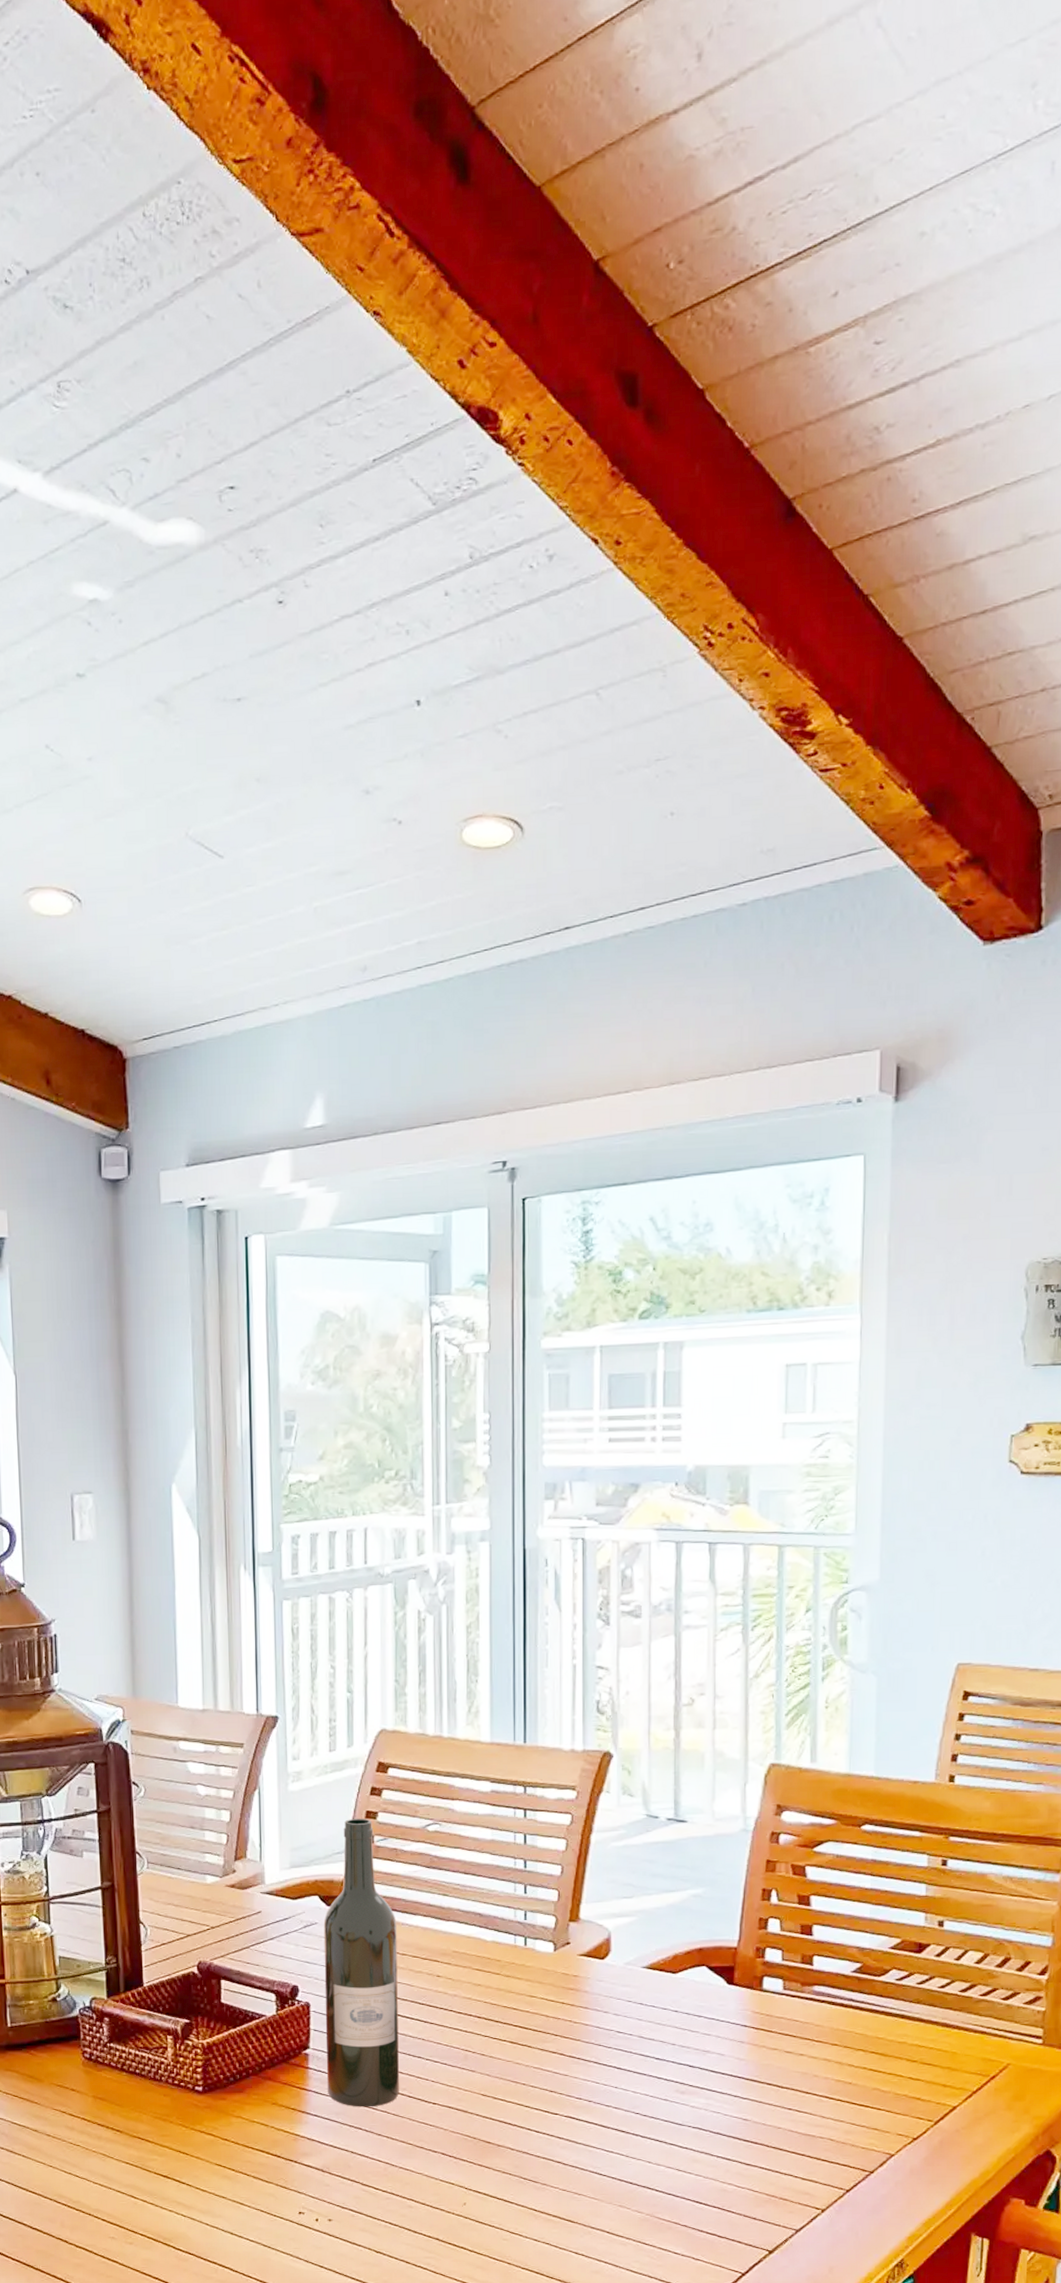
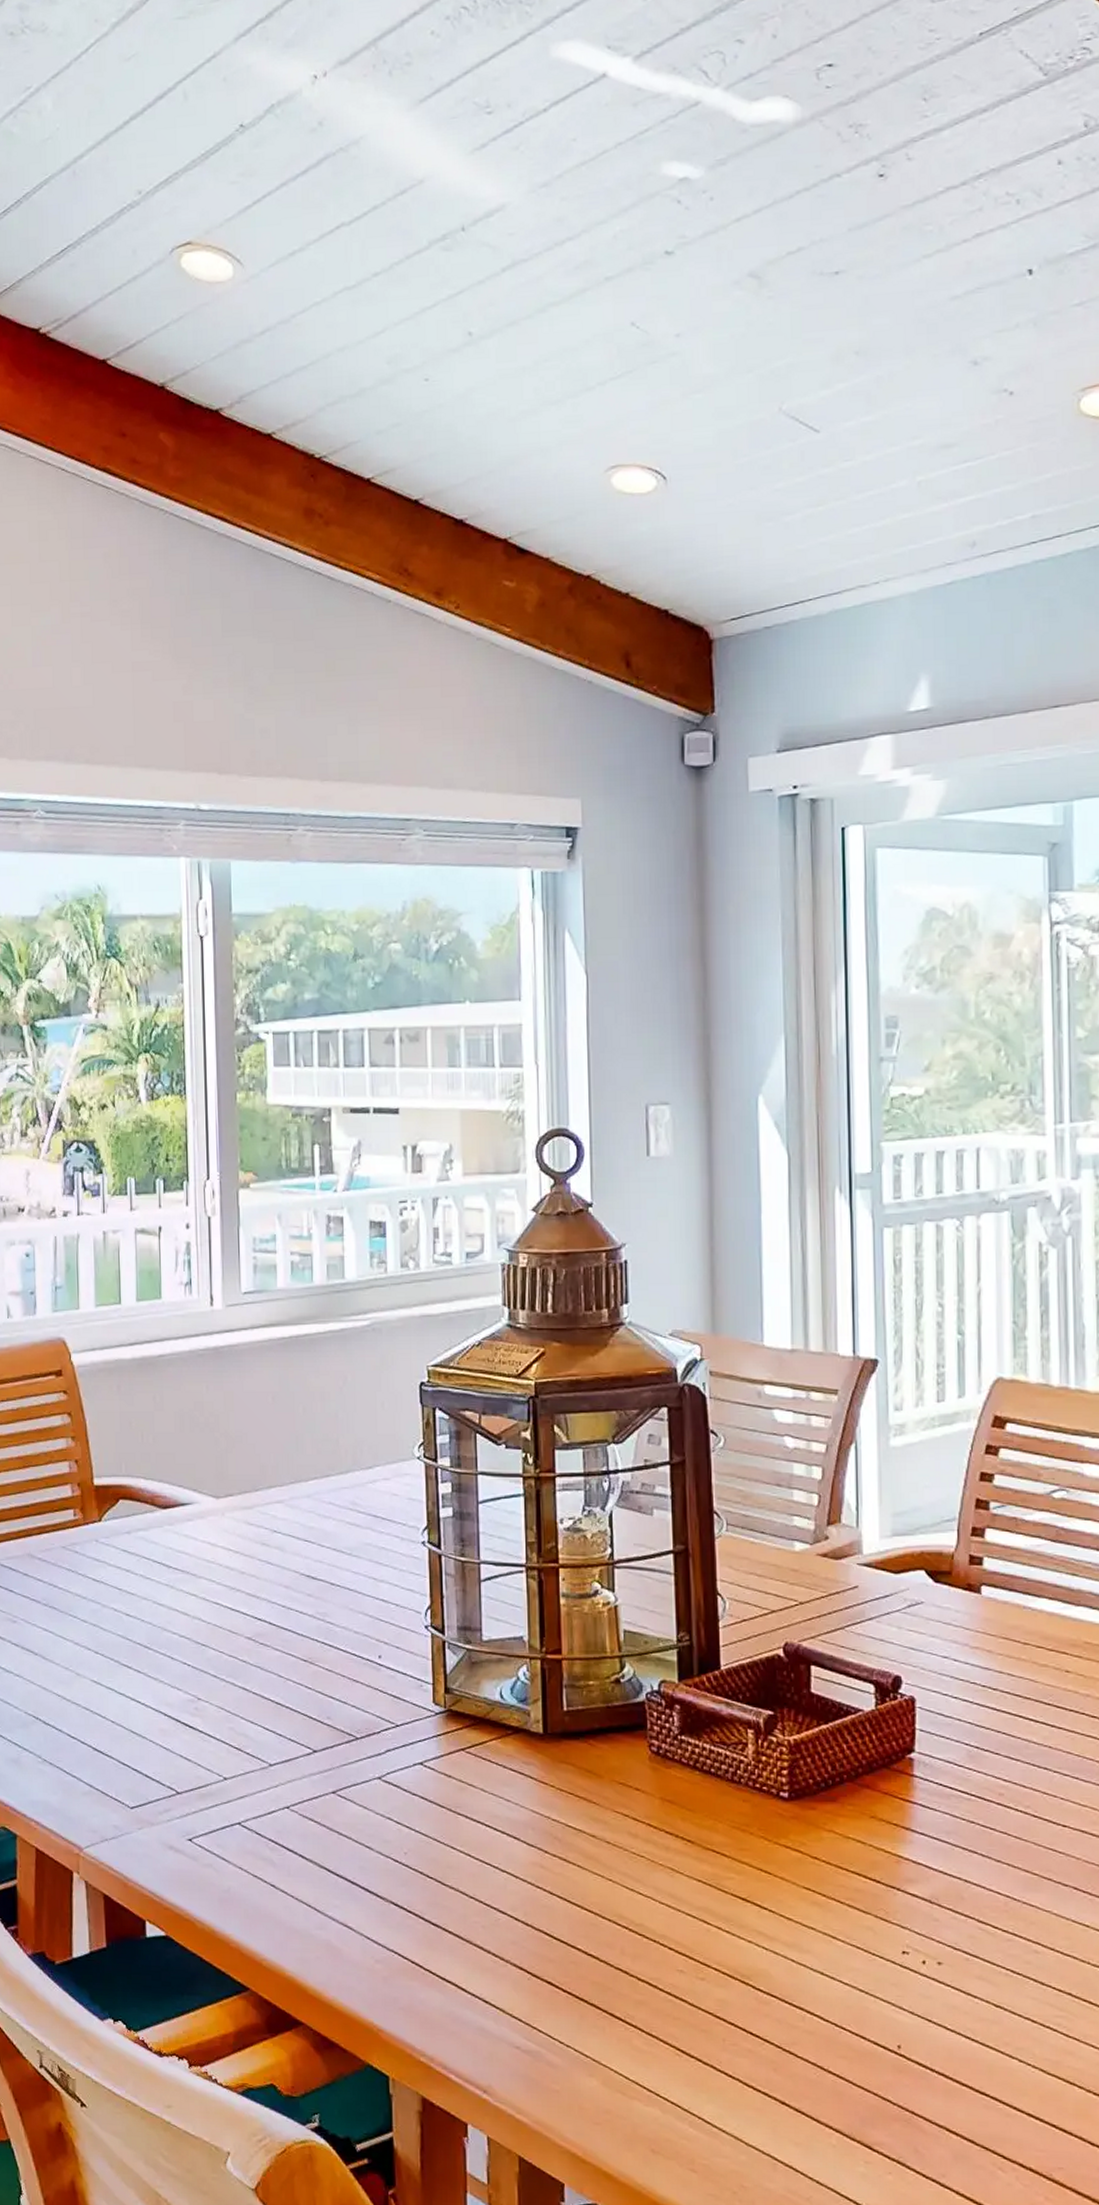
wine bottle: present [323,1818,399,2107] -> none [931,1480,1022,1827]

